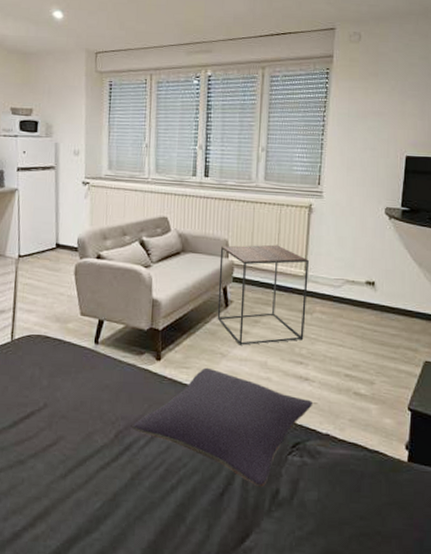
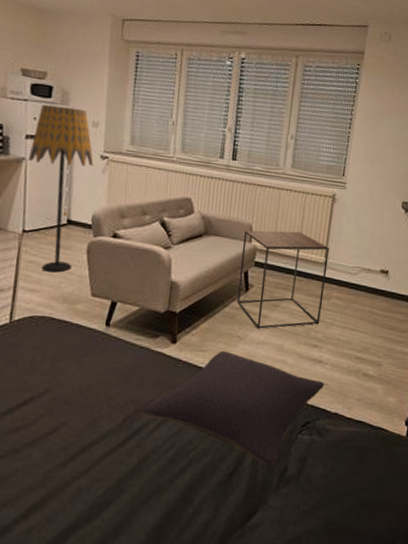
floor lamp: none [20,138,76,294] -> present [28,104,94,273]

